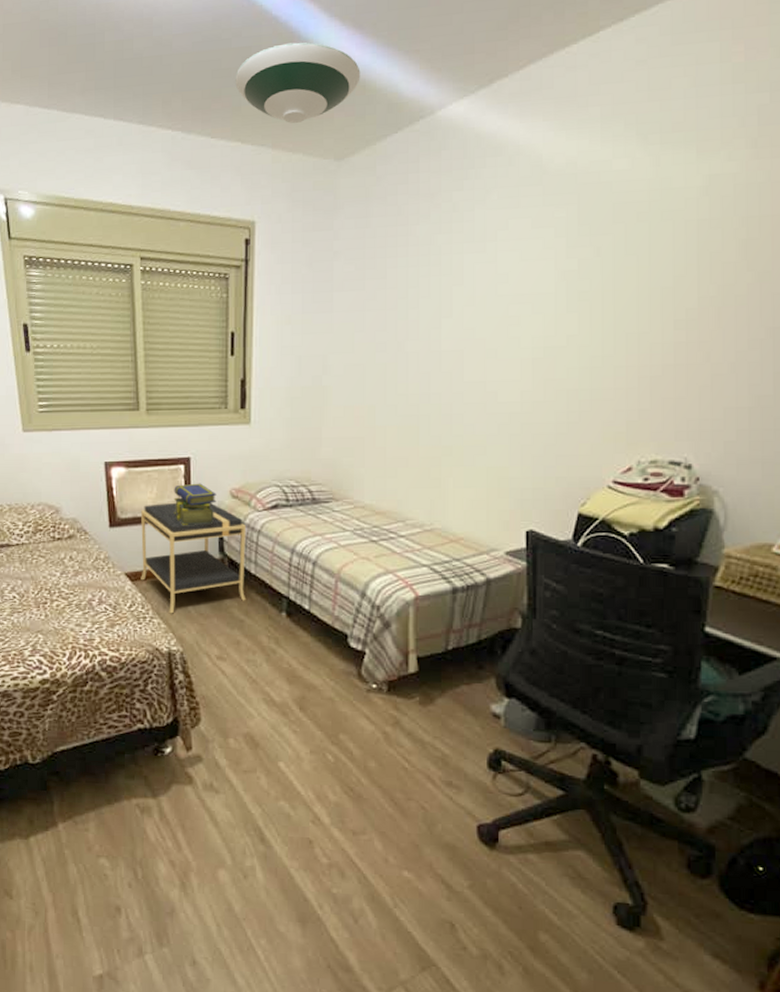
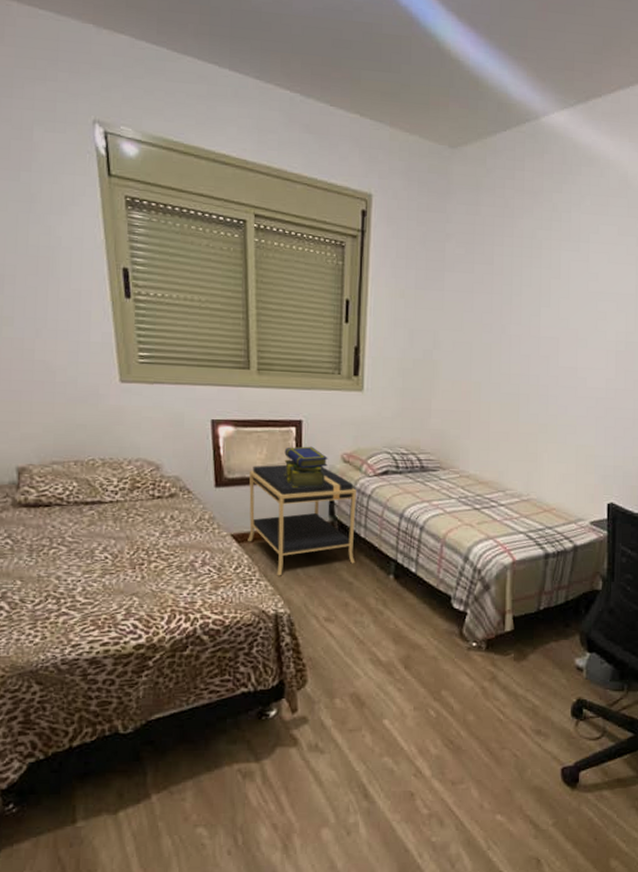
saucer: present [235,42,361,123] -> none [355,27,474,106]

